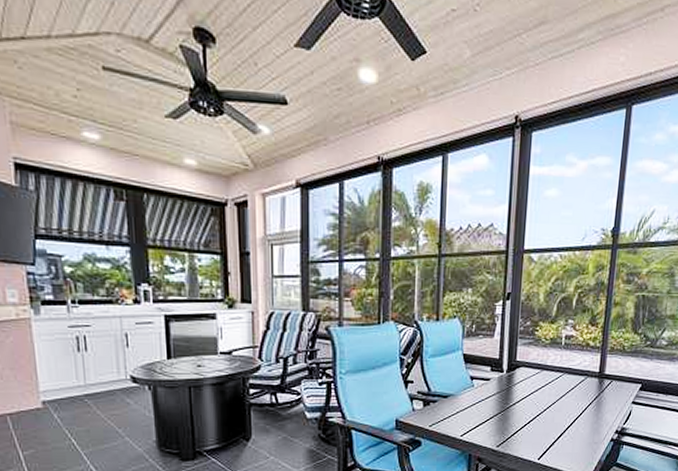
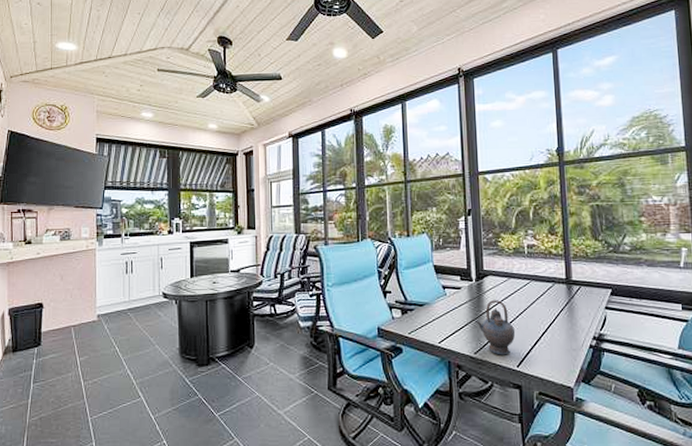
teapot: none [500,393,541,448] -> present [474,300,516,355]

